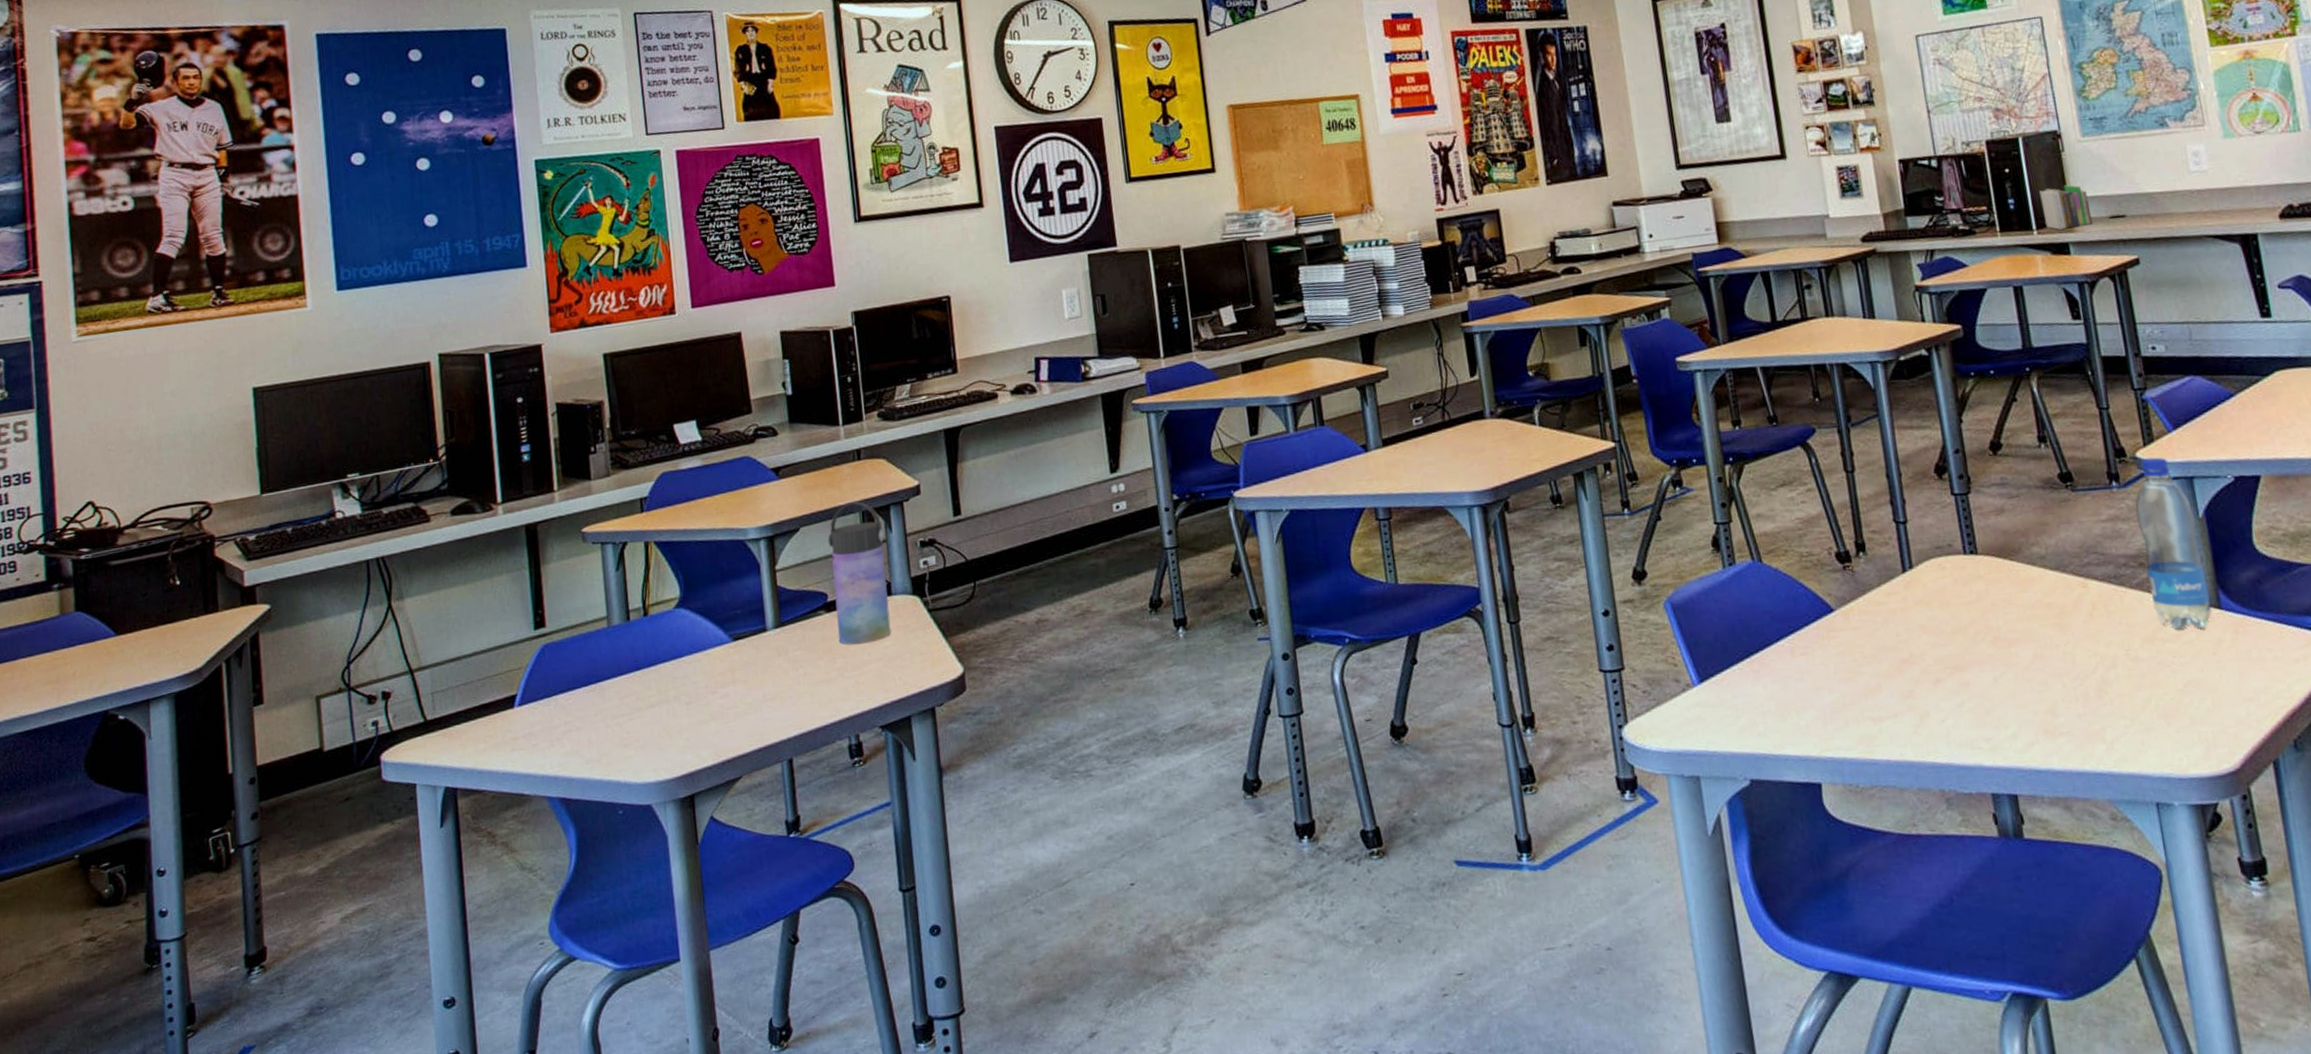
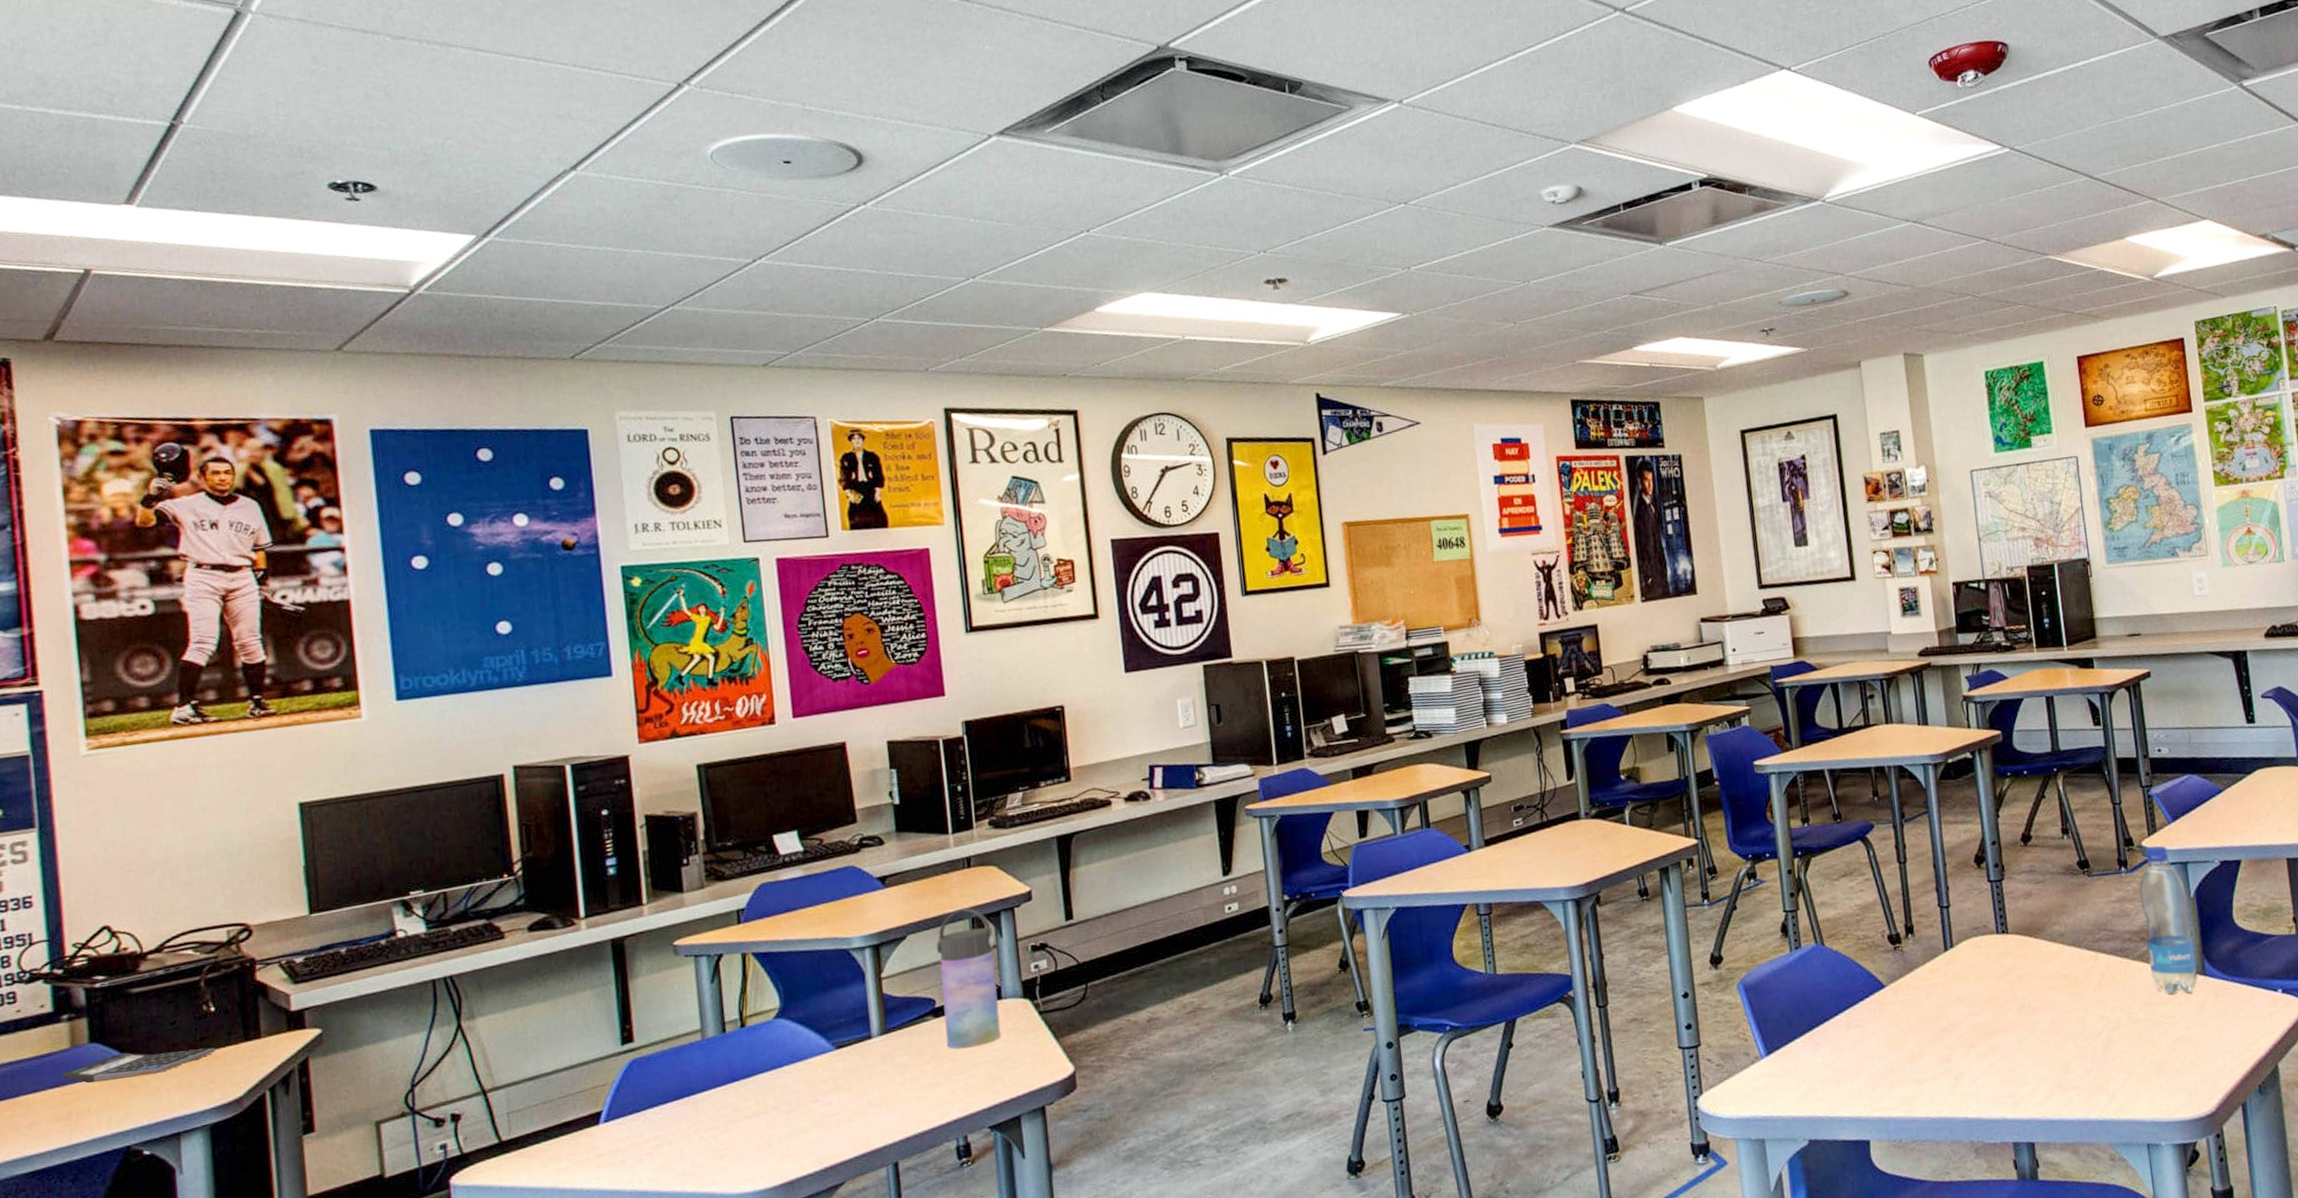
calculator: none [52,619,180,650] -> present [62,1047,216,1084]
books: present [2039,184,2093,230] -> none [2070,606,2114,646]

